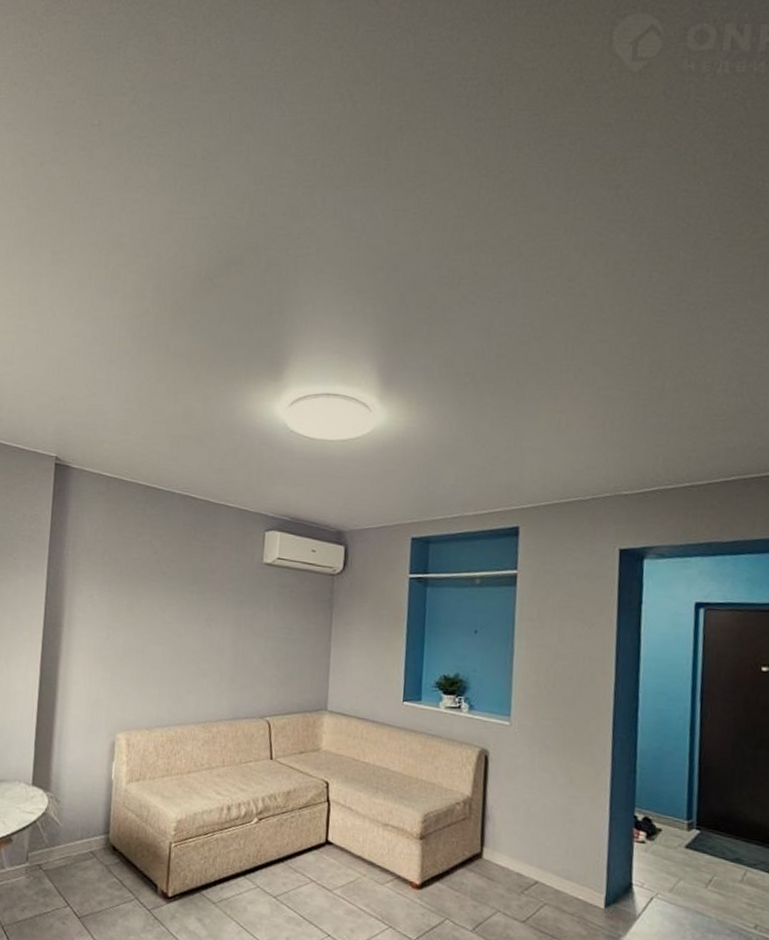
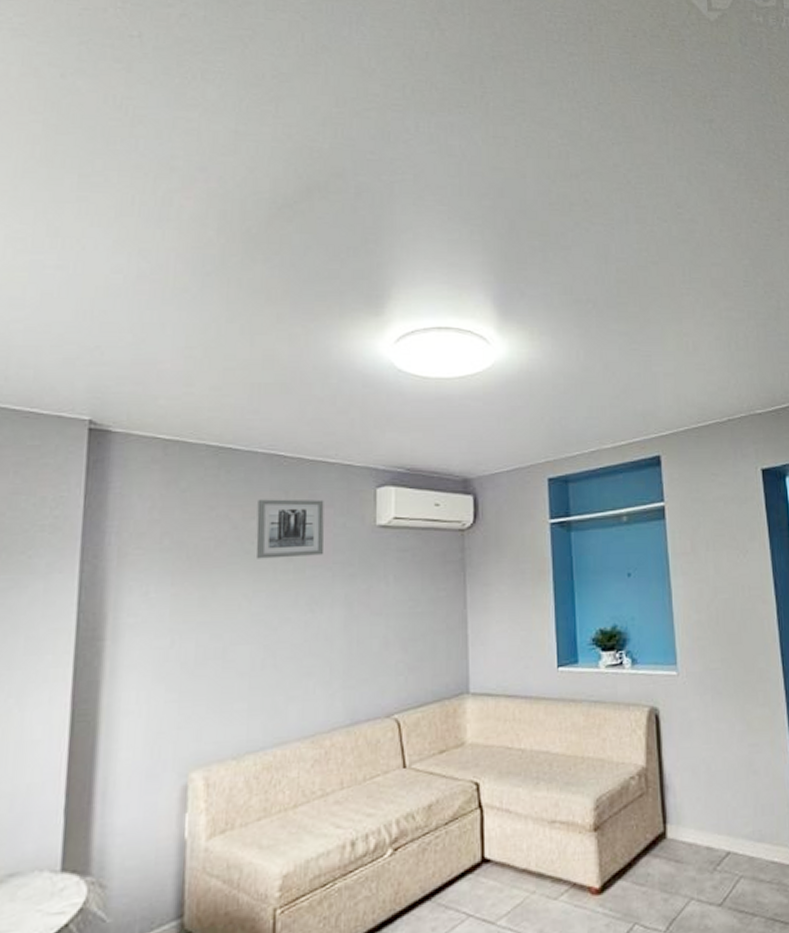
wall art: none [170,531,224,583] -> present [256,499,324,559]

